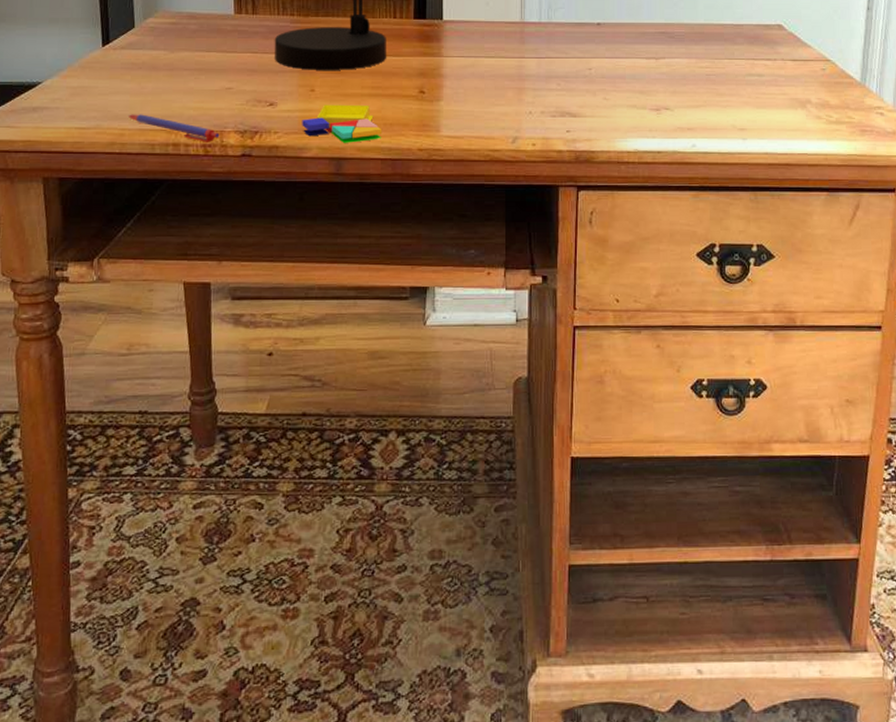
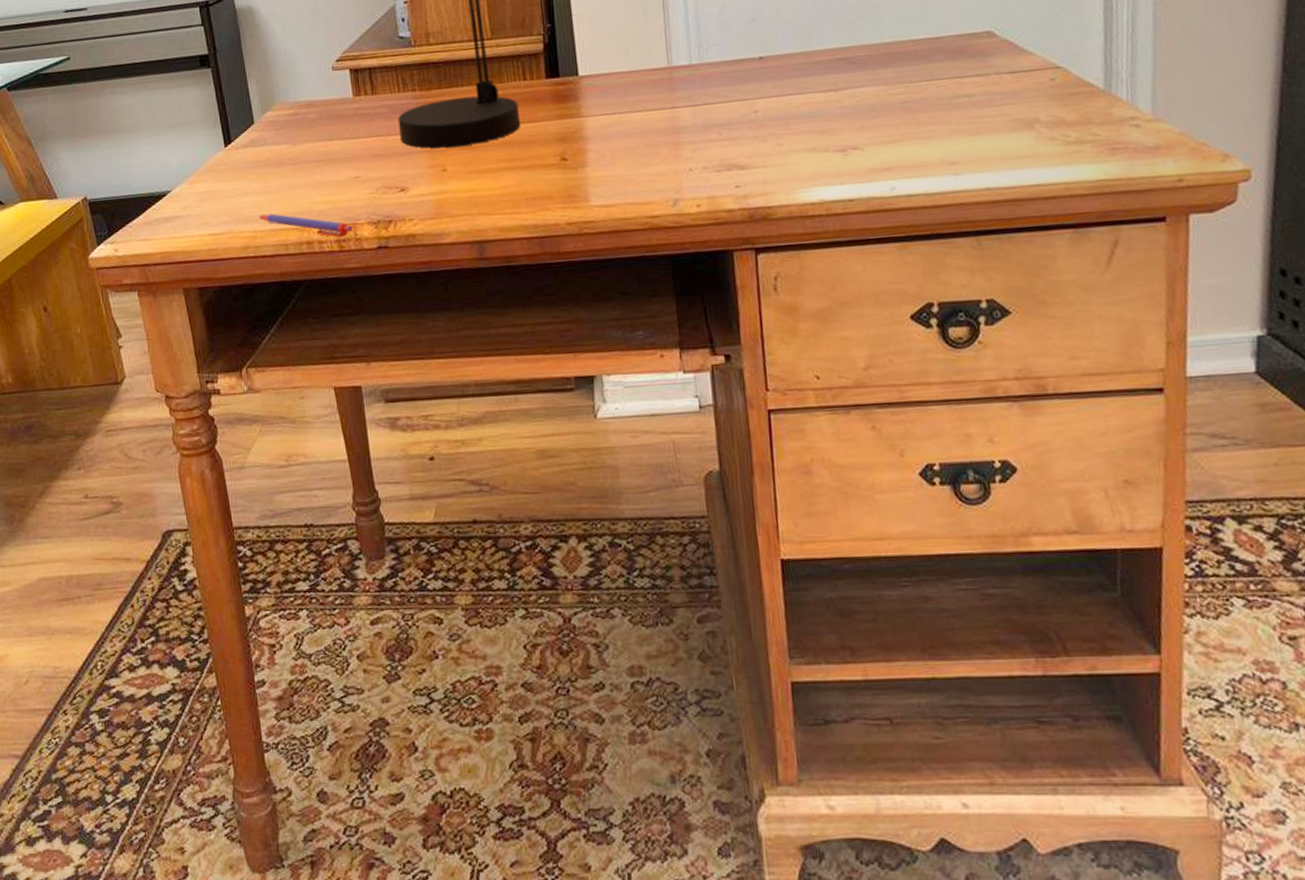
sticky notes: present [302,104,383,143] -> none [437,180,526,224]

